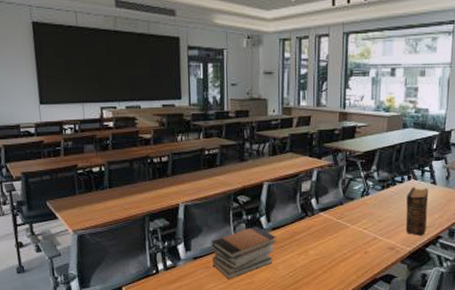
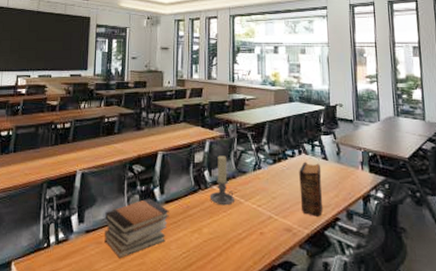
candle holder: none [316,184,341,230] -> present [209,156,234,206]

